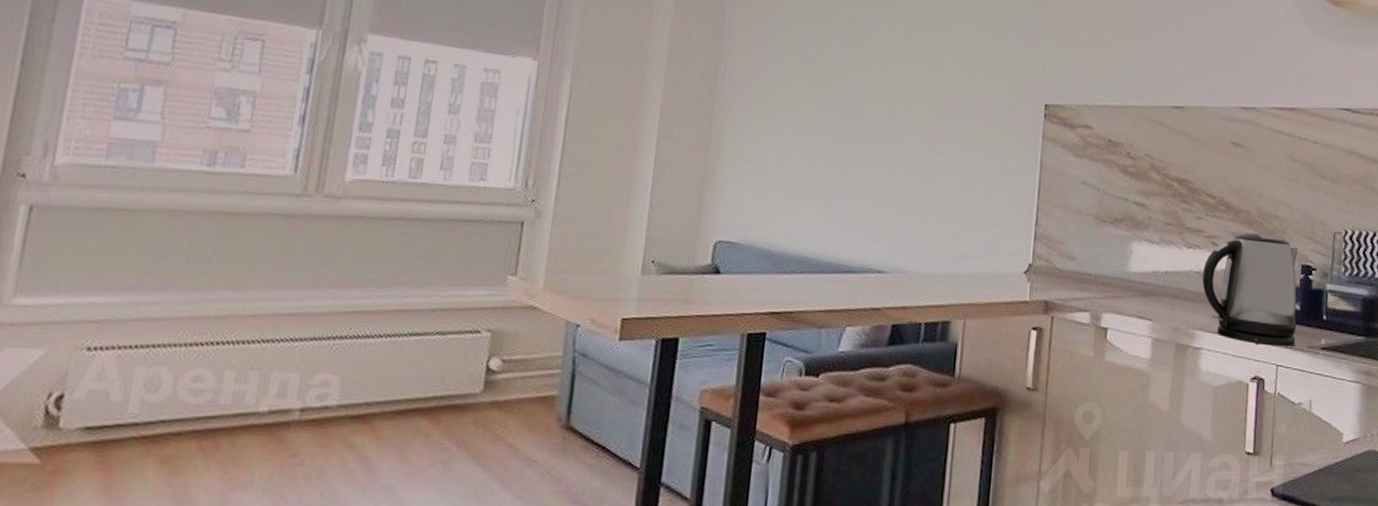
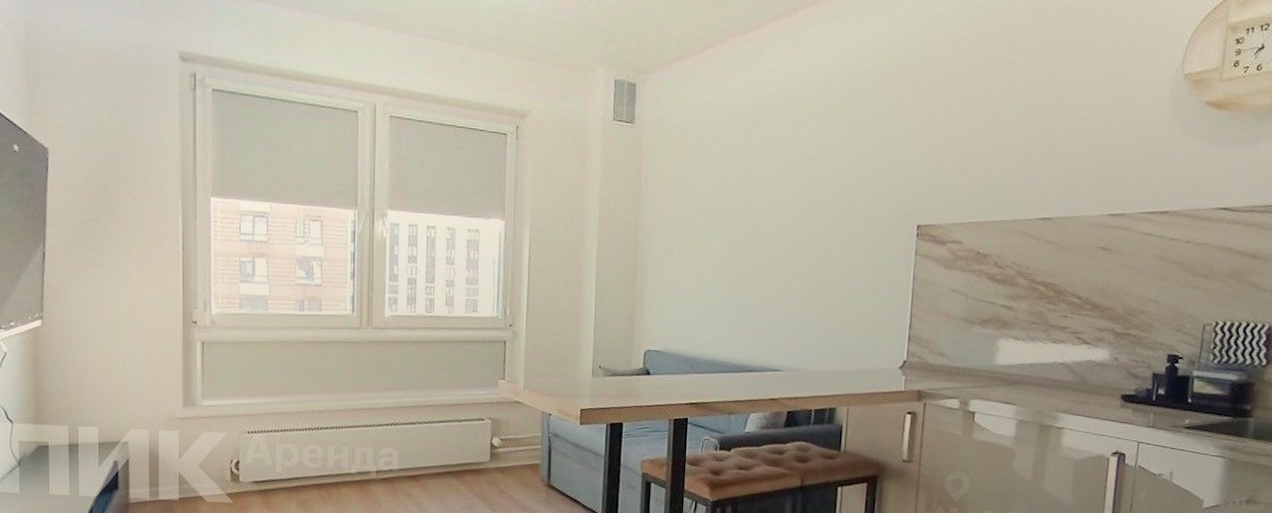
kettle: present [1202,233,1298,347] -> none [1066,328,1165,427]

